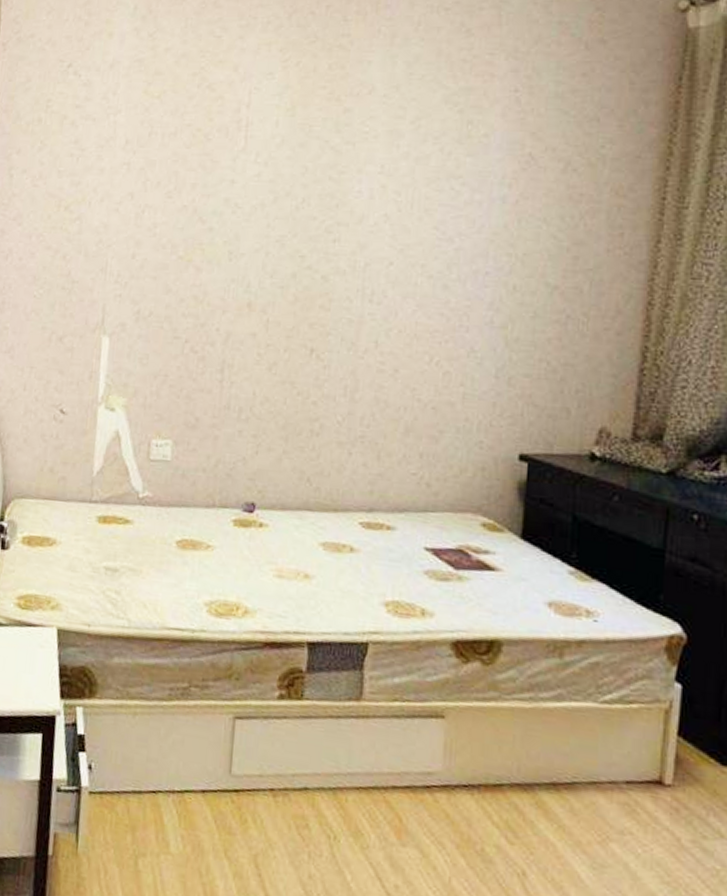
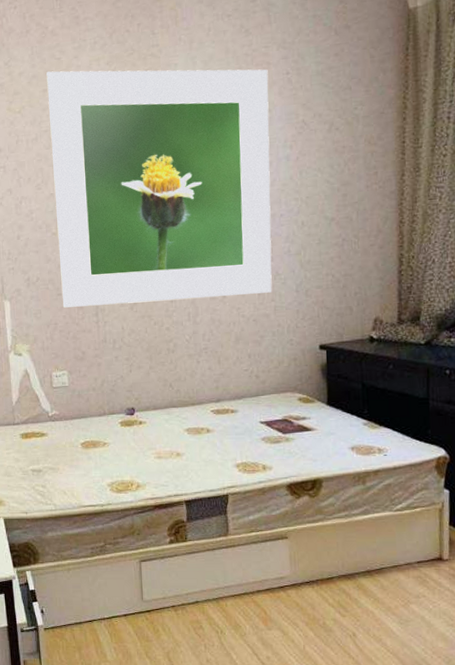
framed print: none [178,51,490,374] -> present [46,69,272,308]

